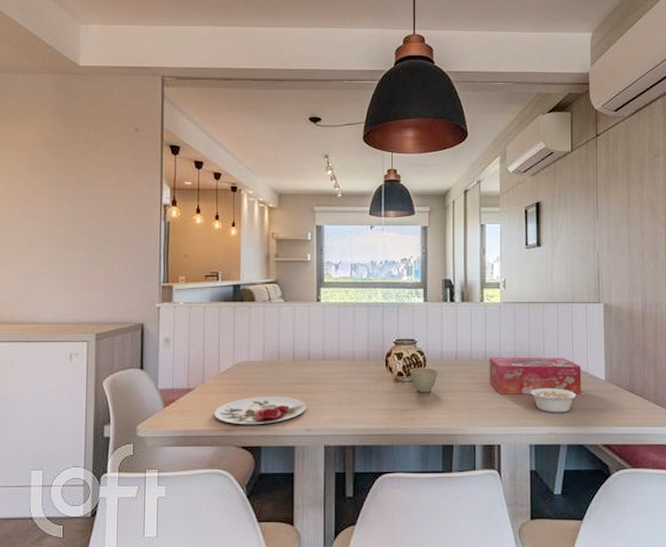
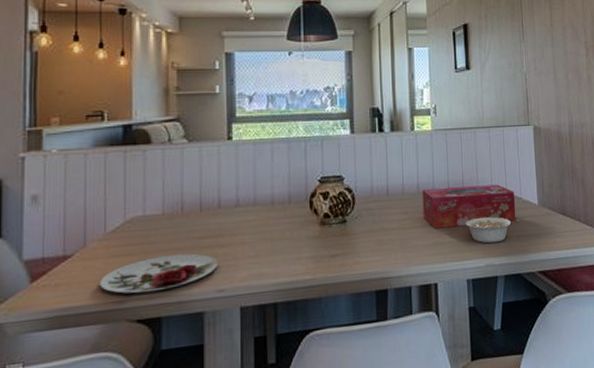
cup: present [410,368,438,392] -> none [337,206,368,234]

